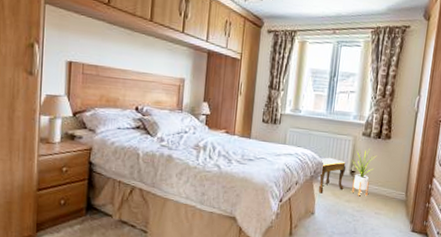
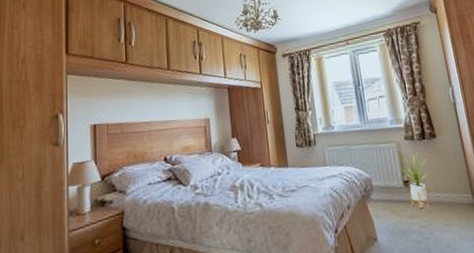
footstool: present [319,157,346,194] -> none [368,170,402,214]

